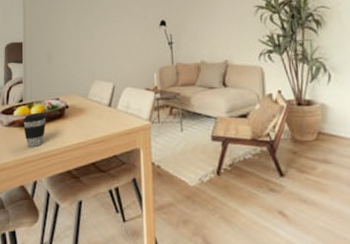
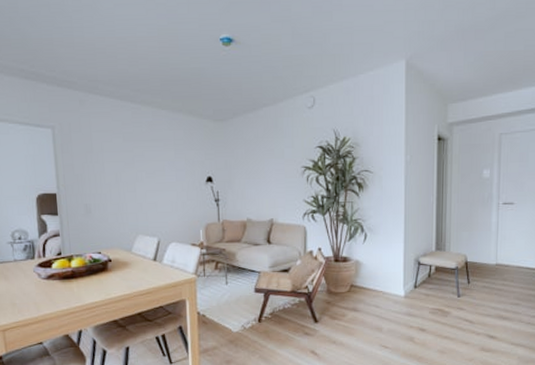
coffee cup: present [23,113,47,148] -> none [63,266,89,300]

